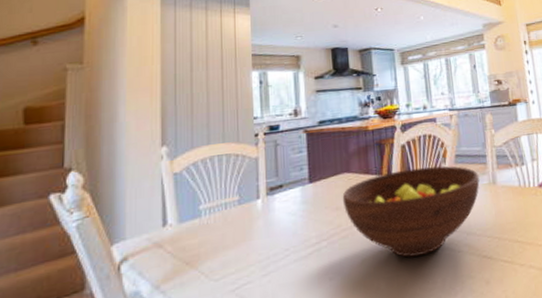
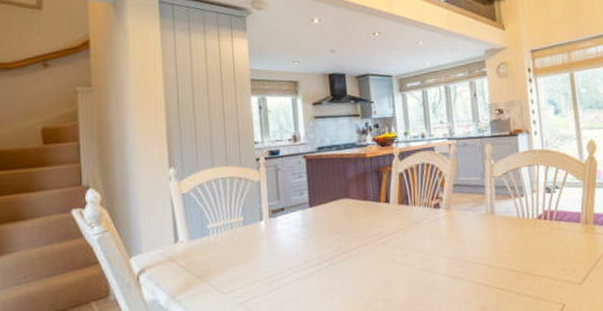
fruit bowl: present [342,166,480,258] -> none [341,194,478,282]

